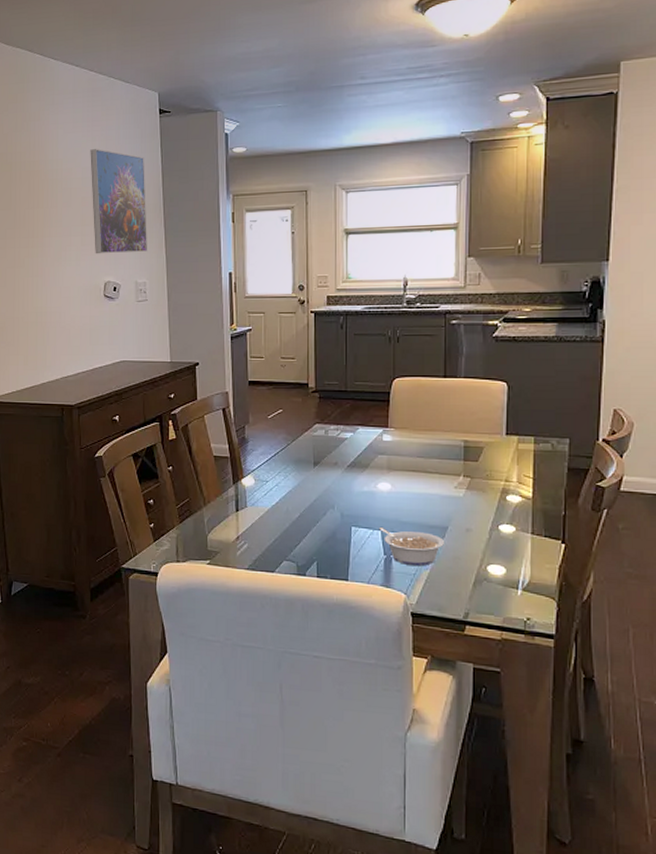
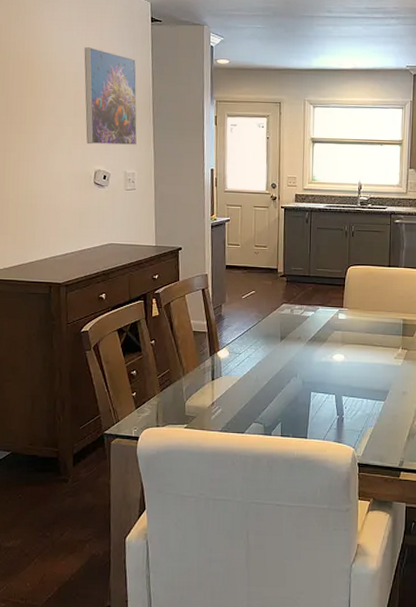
legume: present [378,526,444,567] -> none [333,391,385,424]

